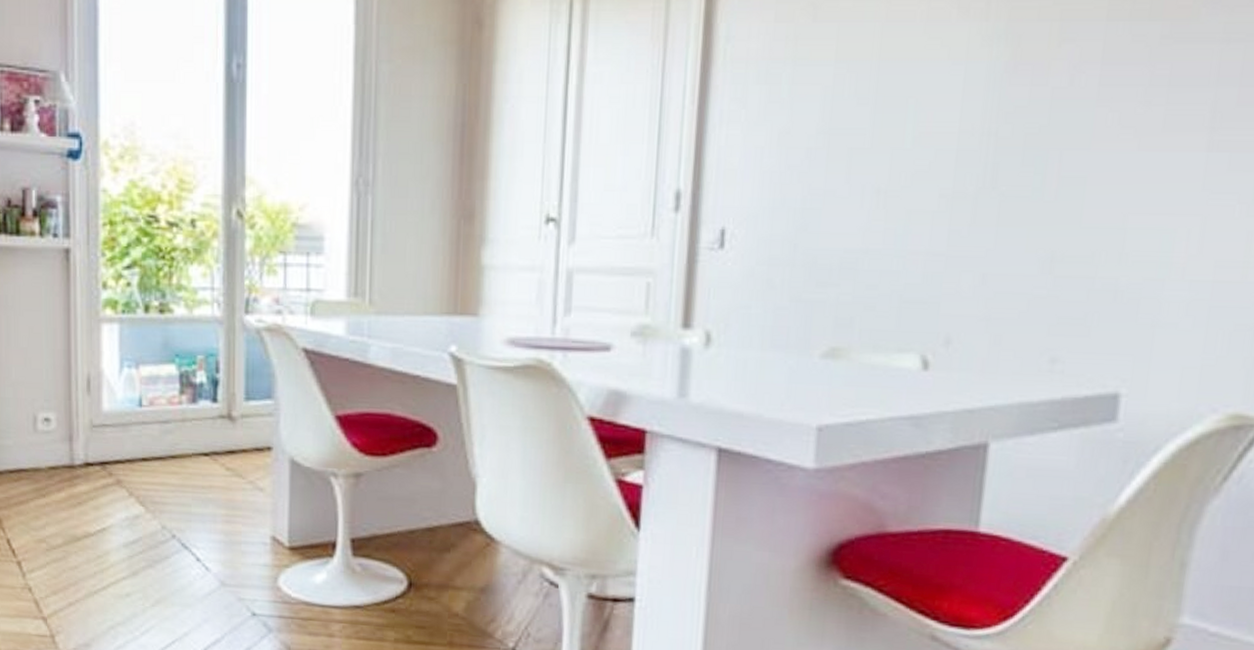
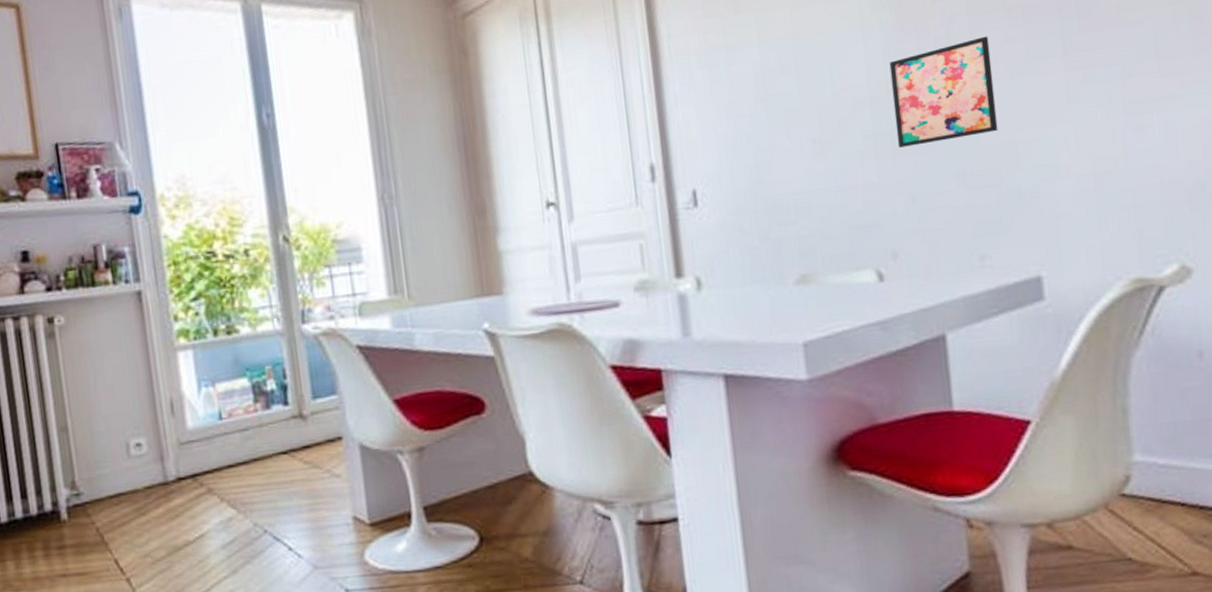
wall art: none [979,93,1121,215] -> present [889,36,998,148]

